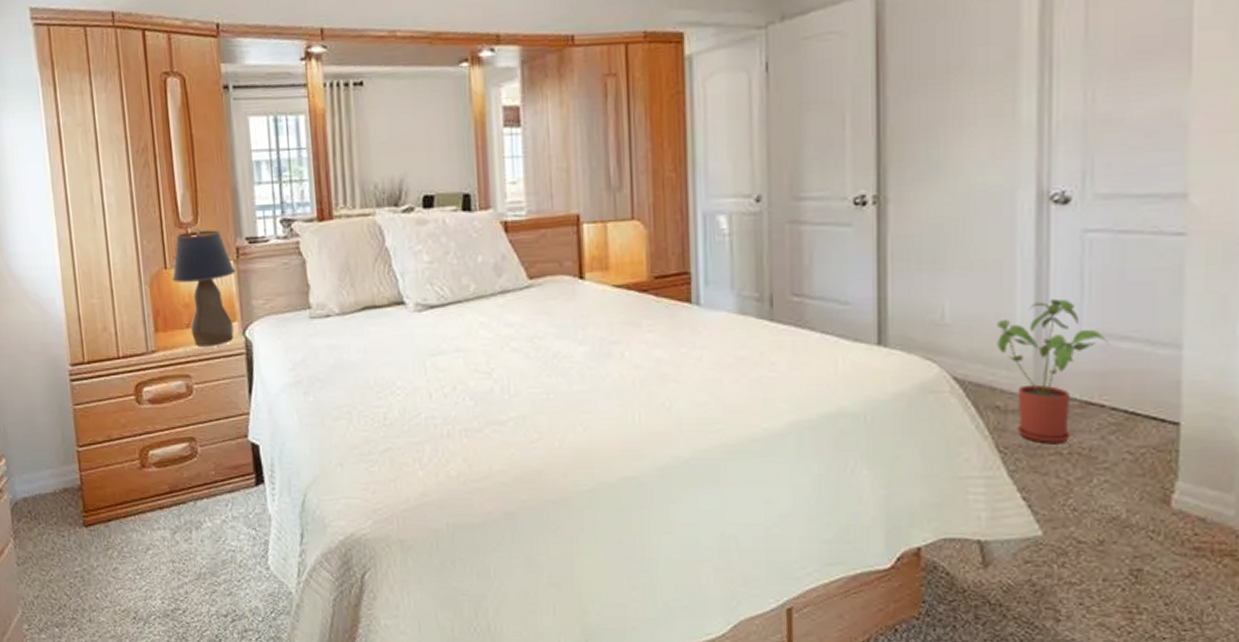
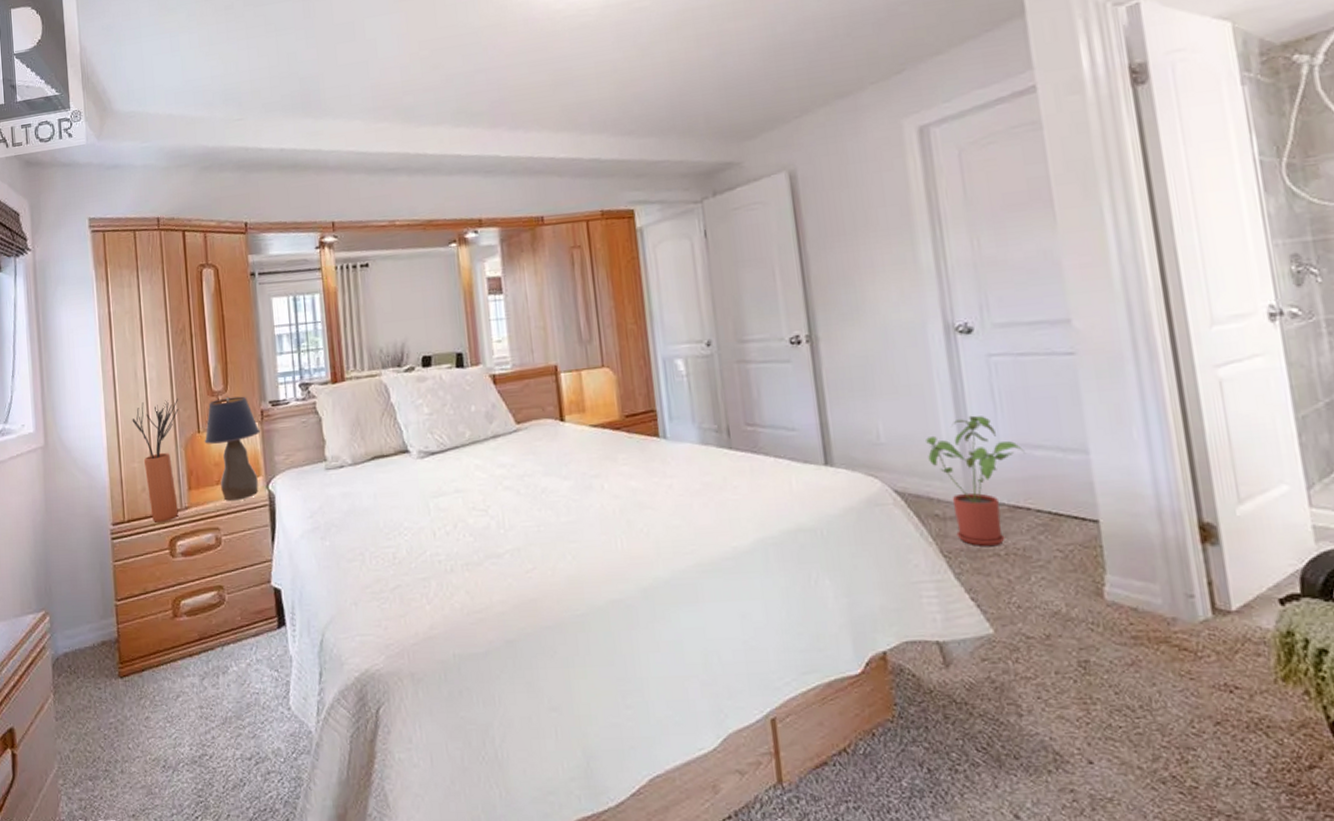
vase: none [89,229,144,367] -> present [132,399,179,524]

